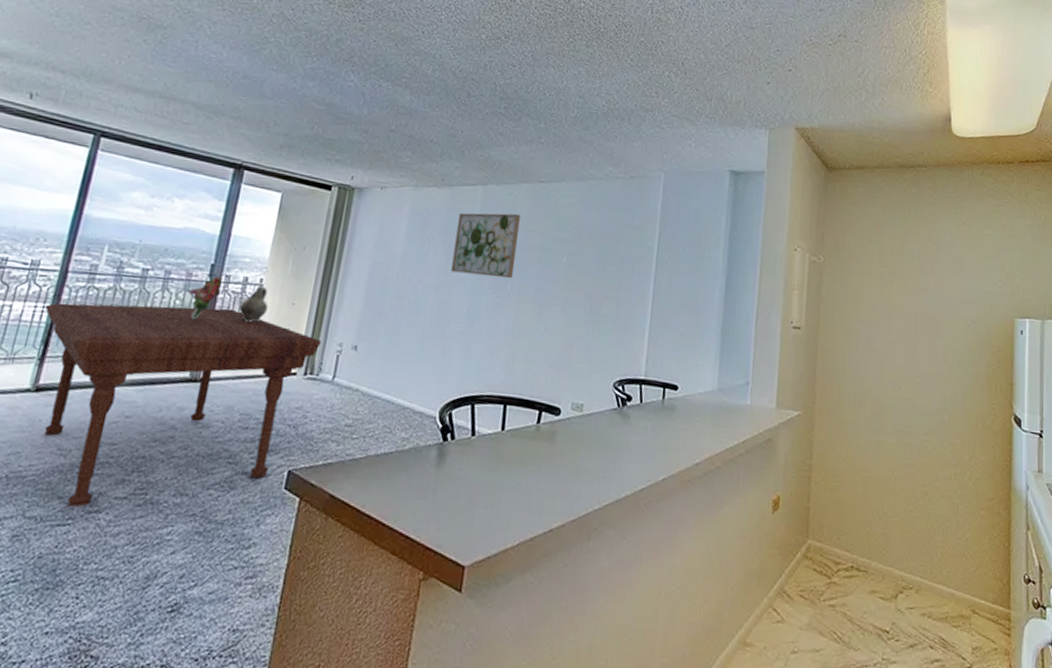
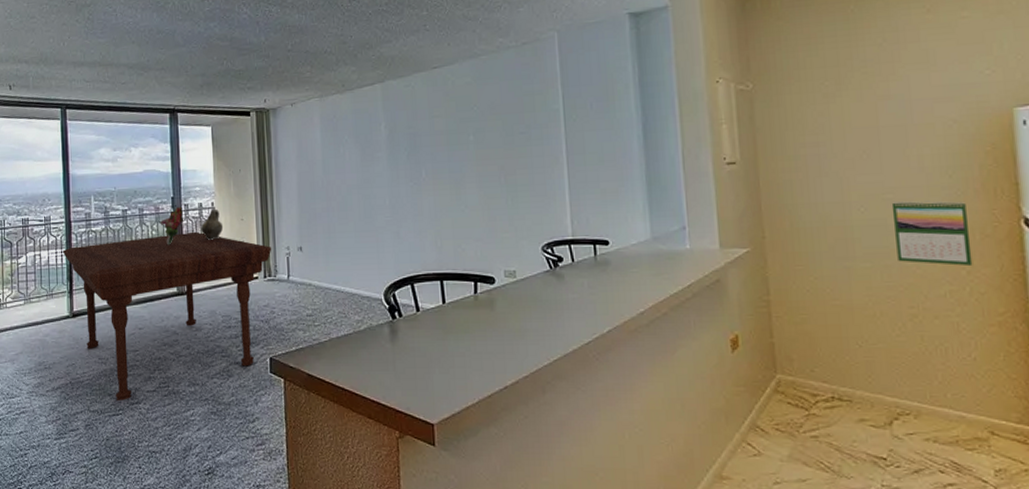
wall art: present [451,212,520,279] -> none [365,103,426,169]
calendar: none [918,386,975,453] -> present [891,200,973,267]

